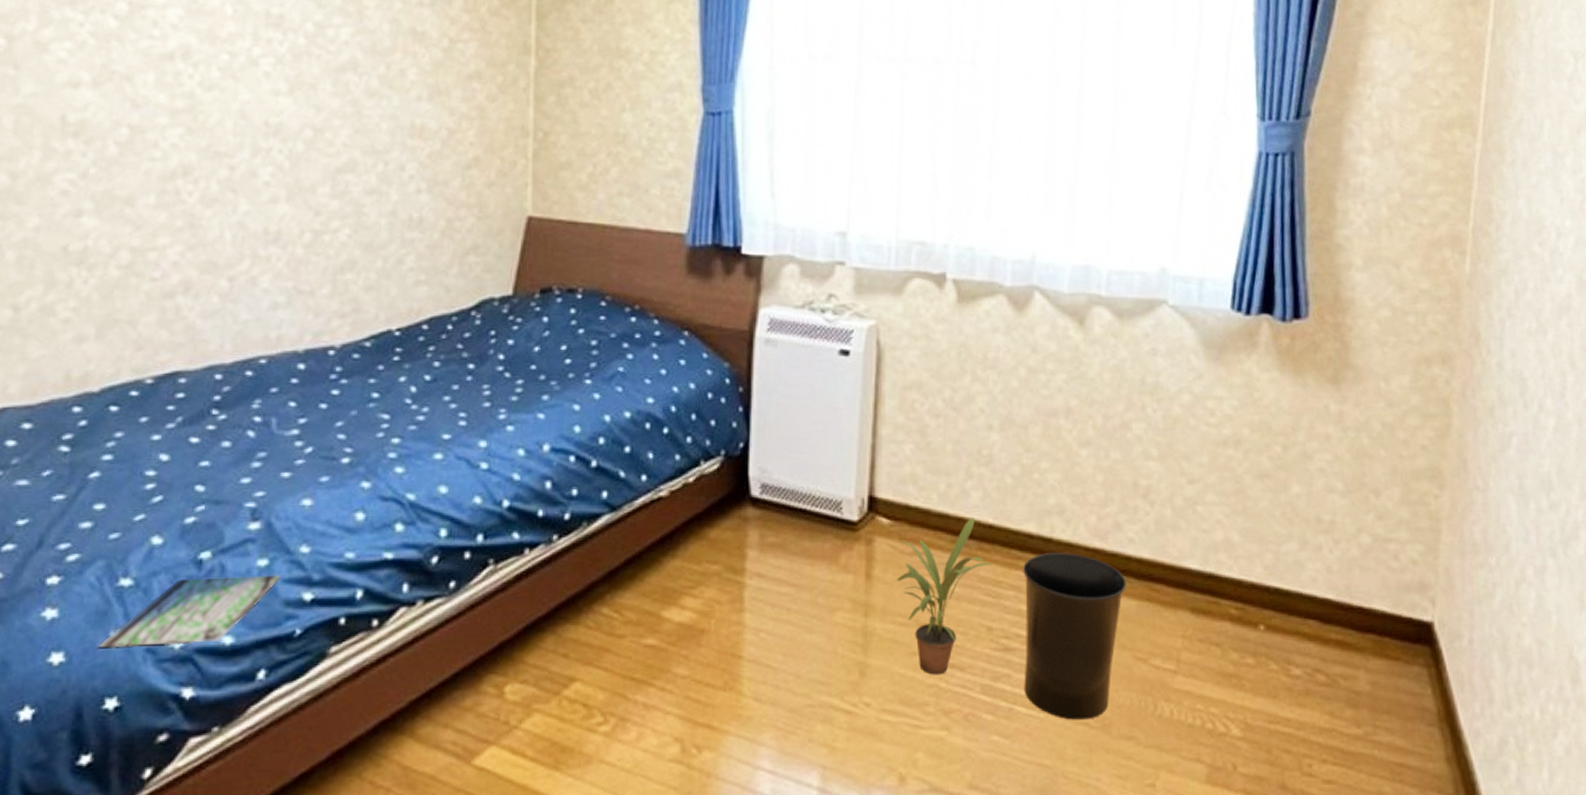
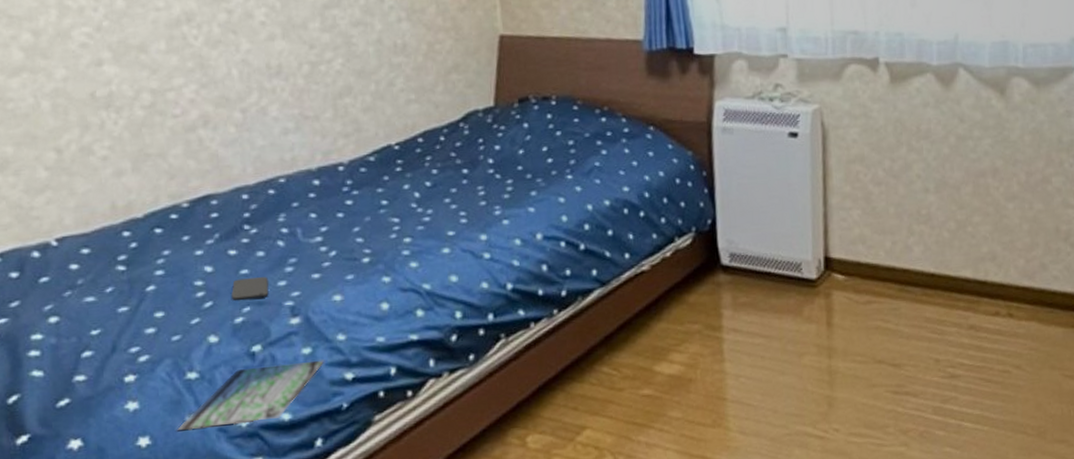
smartphone: none [185,471,231,498] -> present [231,277,269,302]
potted plant: present [896,518,993,675] -> none [853,269,937,402]
waste bin: present [1023,553,1127,720] -> none [963,292,1054,430]

